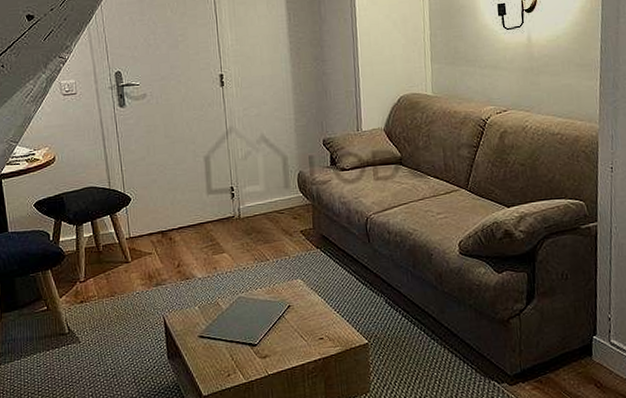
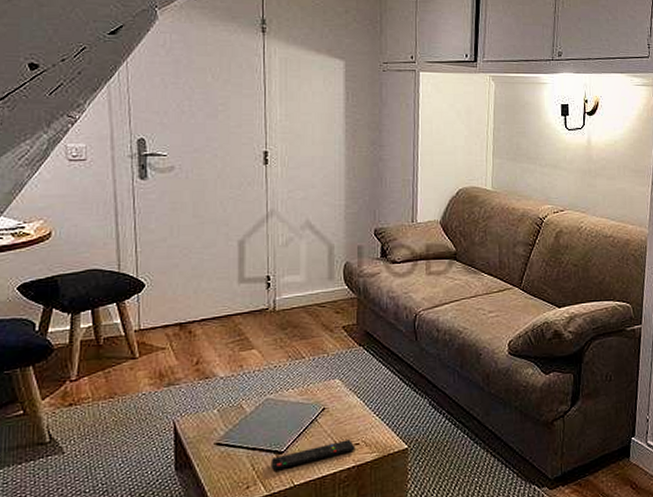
remote control: none [246,334,320,360] -> present [270,439,356,470]

